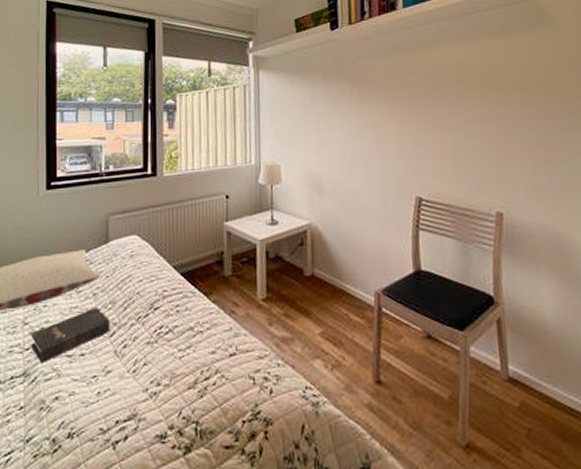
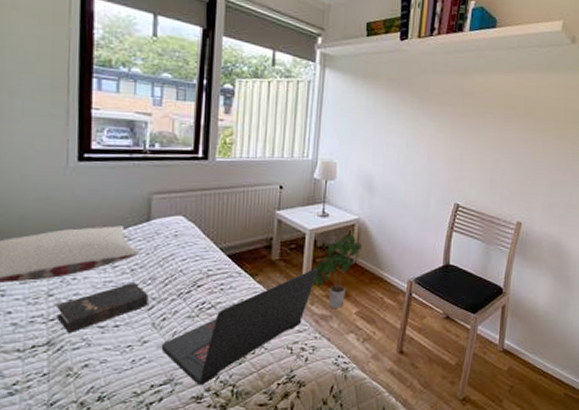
laptop: none [124,282,274,421] -> present [161,267,319,385]
potted plant: none [269,243,317,330] -> present [312,236,361,309]

